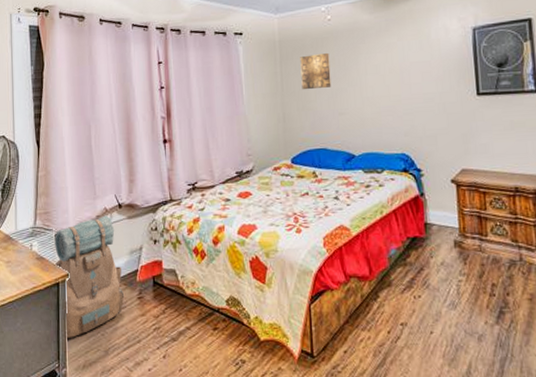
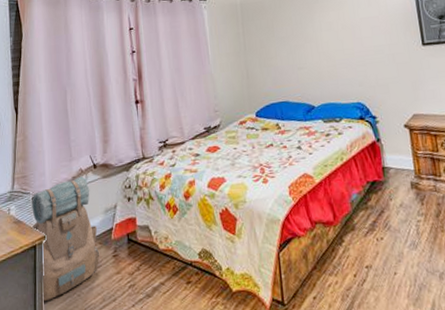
wall art: present [300,52,332,90] -> none [260,13,290,48]

